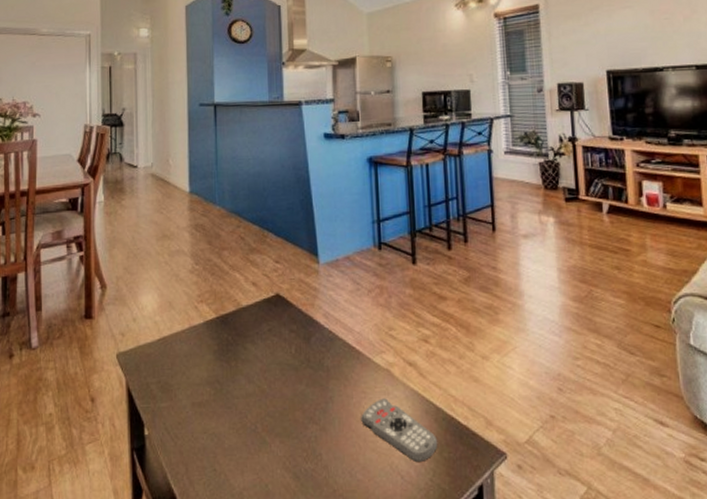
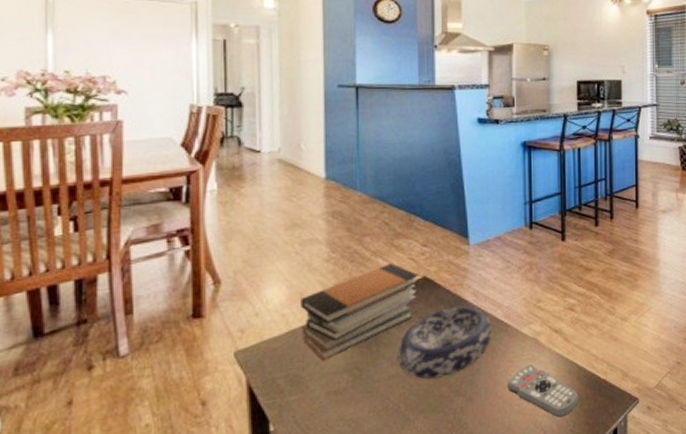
book stack: none [170,278,273,371] -> present [300,263,419,361]
decorative bowl: none [254,326,344,401] -> present [397,305,492,379]

